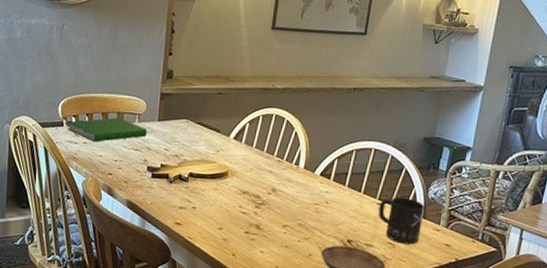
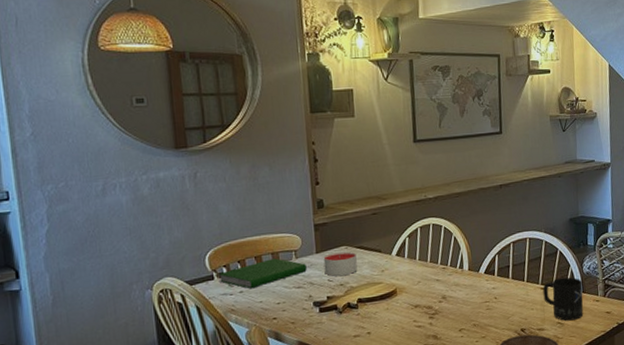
candle: none [162,123,195,148] -> present [323,251,358,277]

